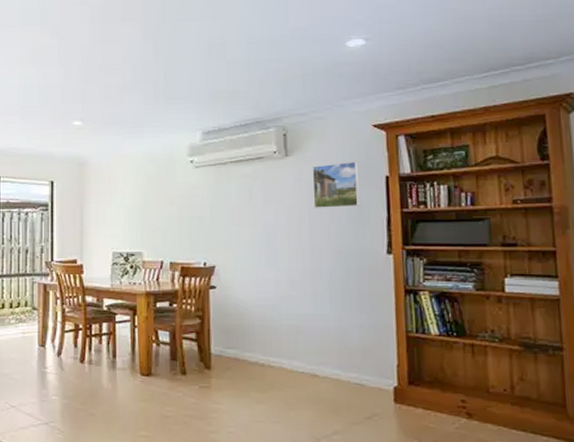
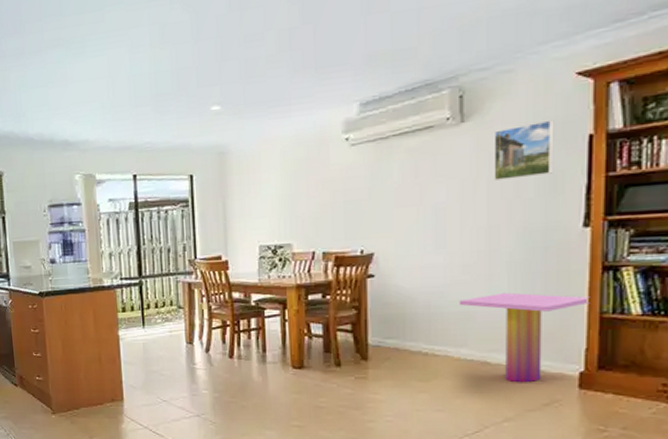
side table: none [289,309,398,396] -> present [459,292,590,383]

